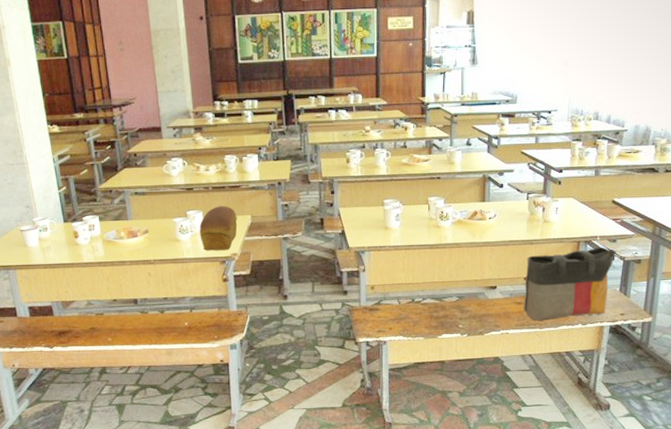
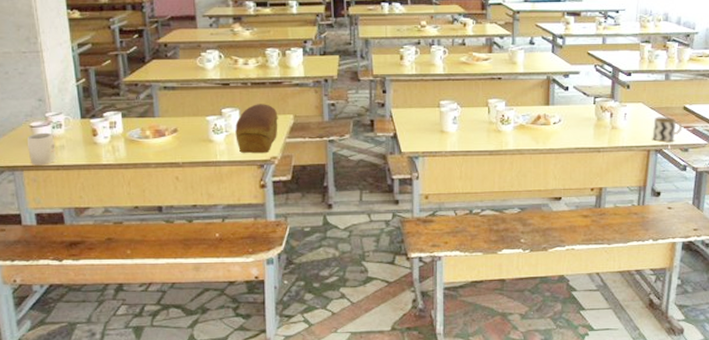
mug: none [17,235,45,265] -> present [26,132,57,166]
tote bag: present [524,247,617,321] -> none [590,156,689,236]
cup: none [582,210,610,235] -> present [652,116,682,143]

